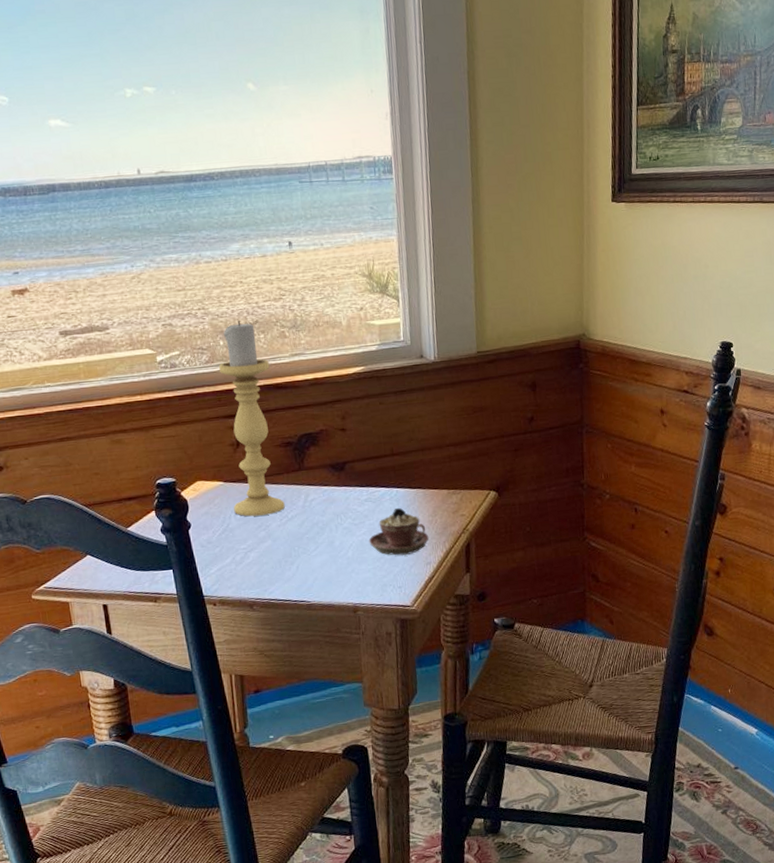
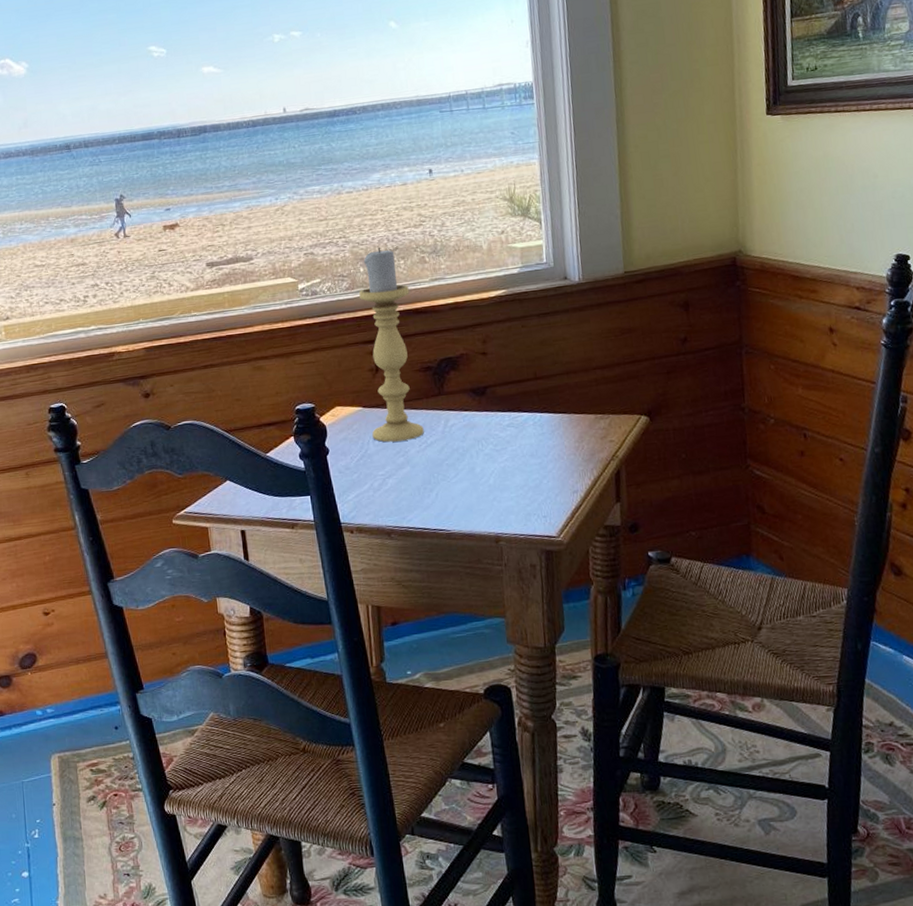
teacup: present [369,507,429,556] -> none [511,433,576,483]

